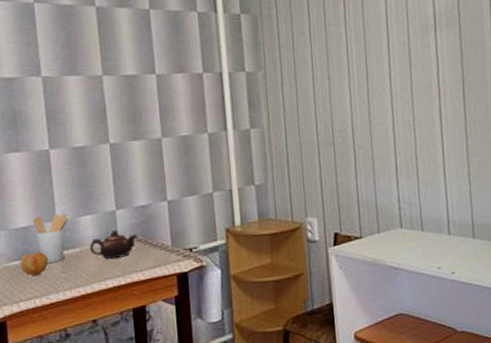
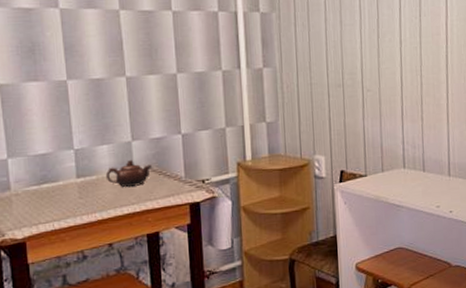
fruit: present [20,252,49,277] -> none [39,178,67,201]
utensil holder: present [32,213,69,264] -> none [50,142,86,190]

